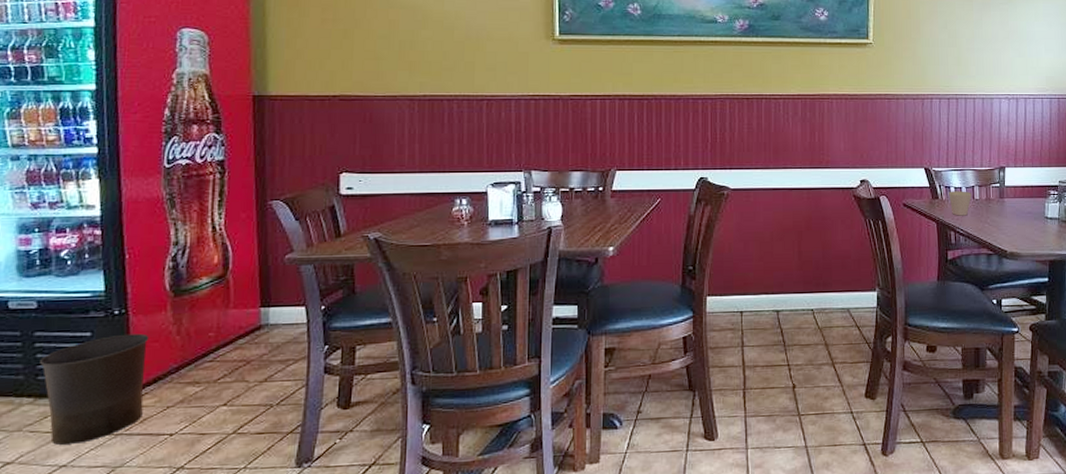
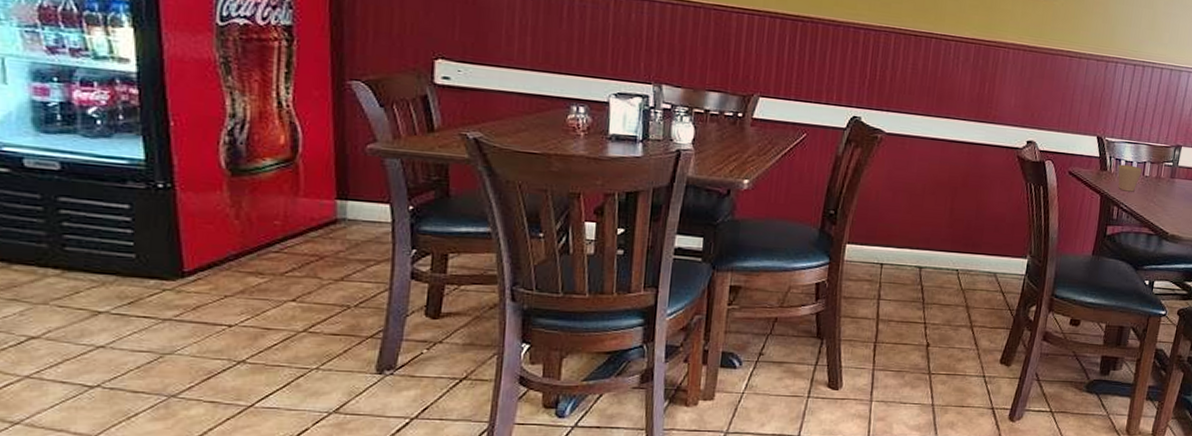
waste bin: present [40,333,149,445] -> none [67,211,202,325]

